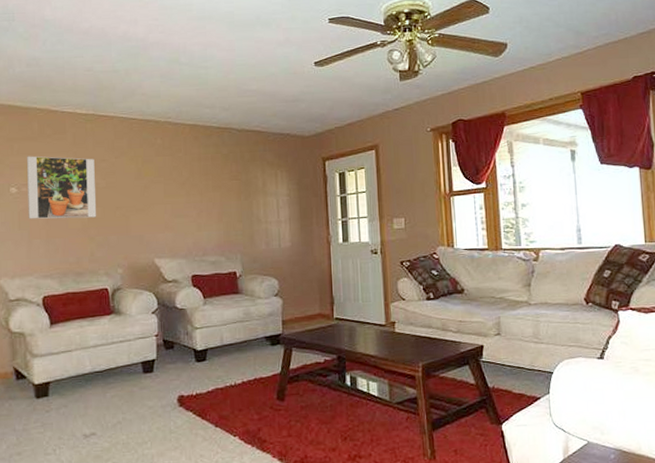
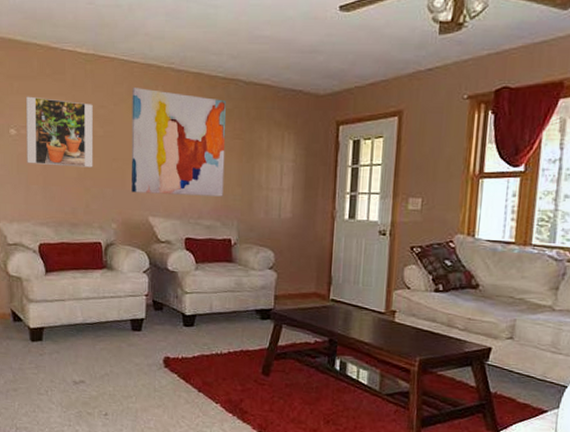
wall art: none [132,141,226,237] -> present [131,88,226,197]

